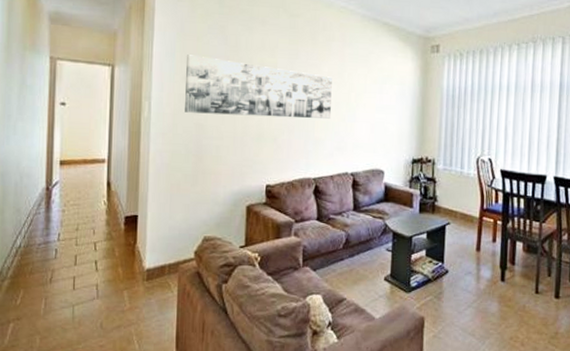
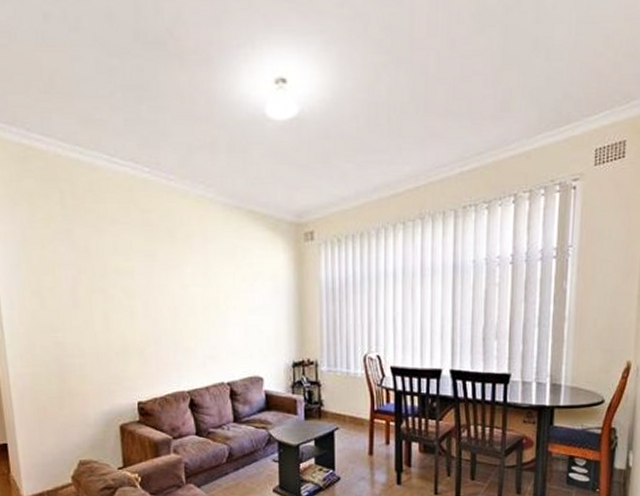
wall art: present [185,54,332,119] -> none [34,266,199,331]

